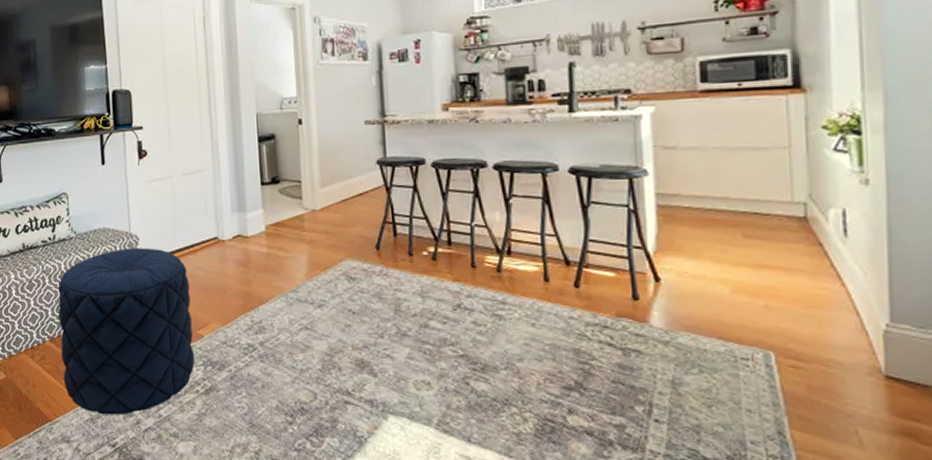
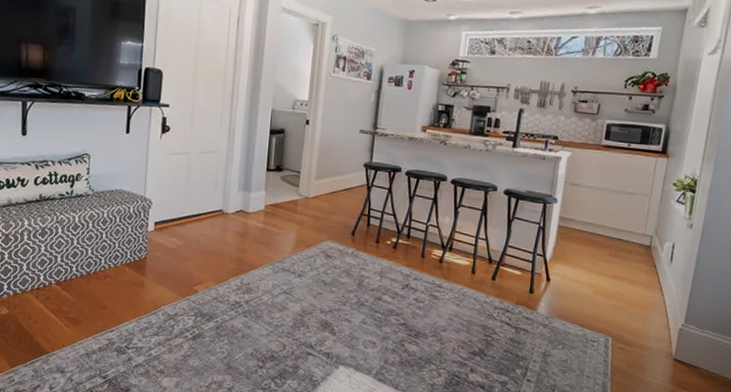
pouf: present [58,248,195,415] -> none [64,210,192,352]

